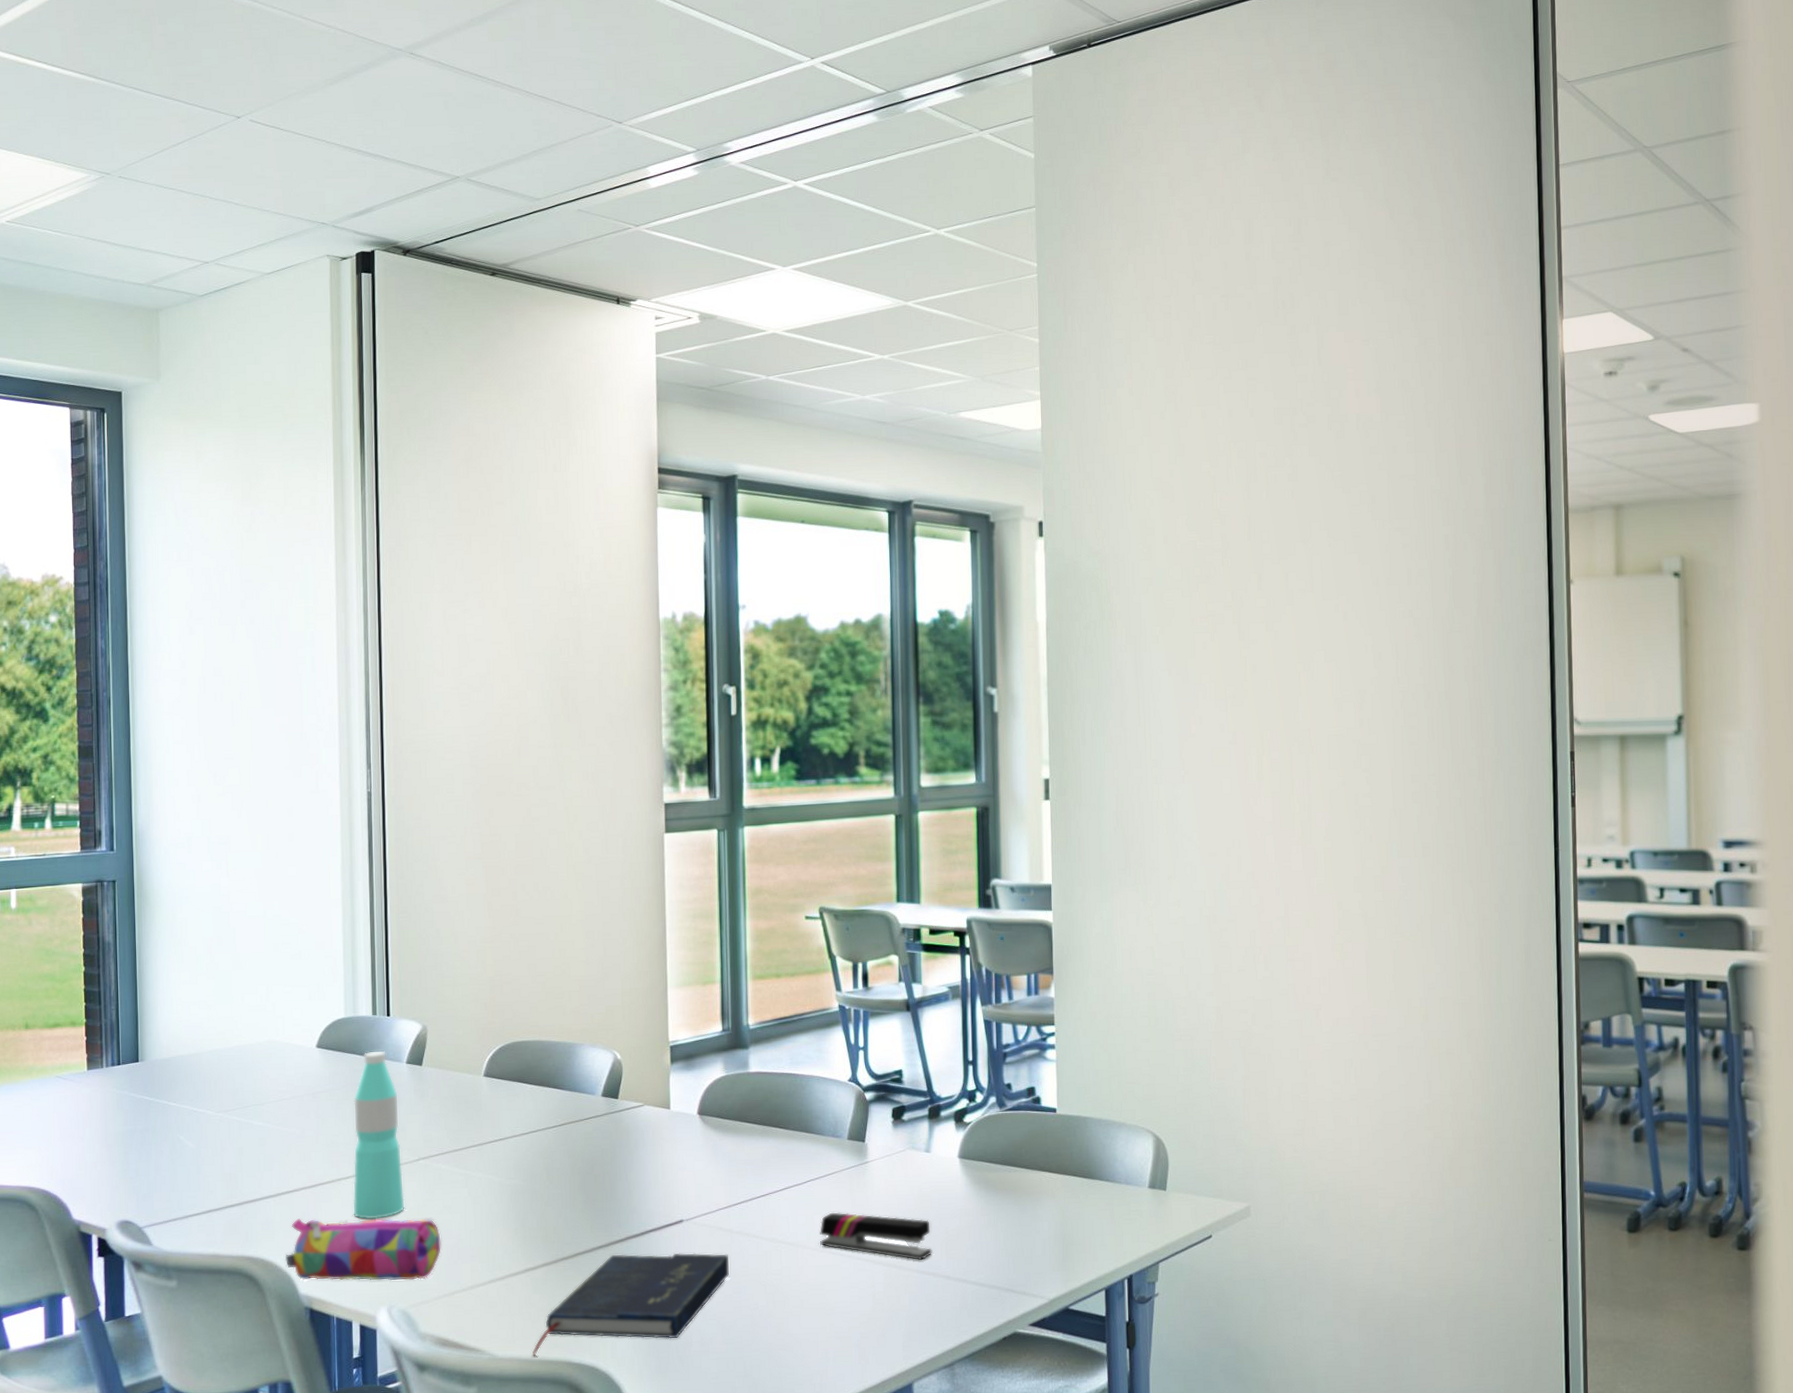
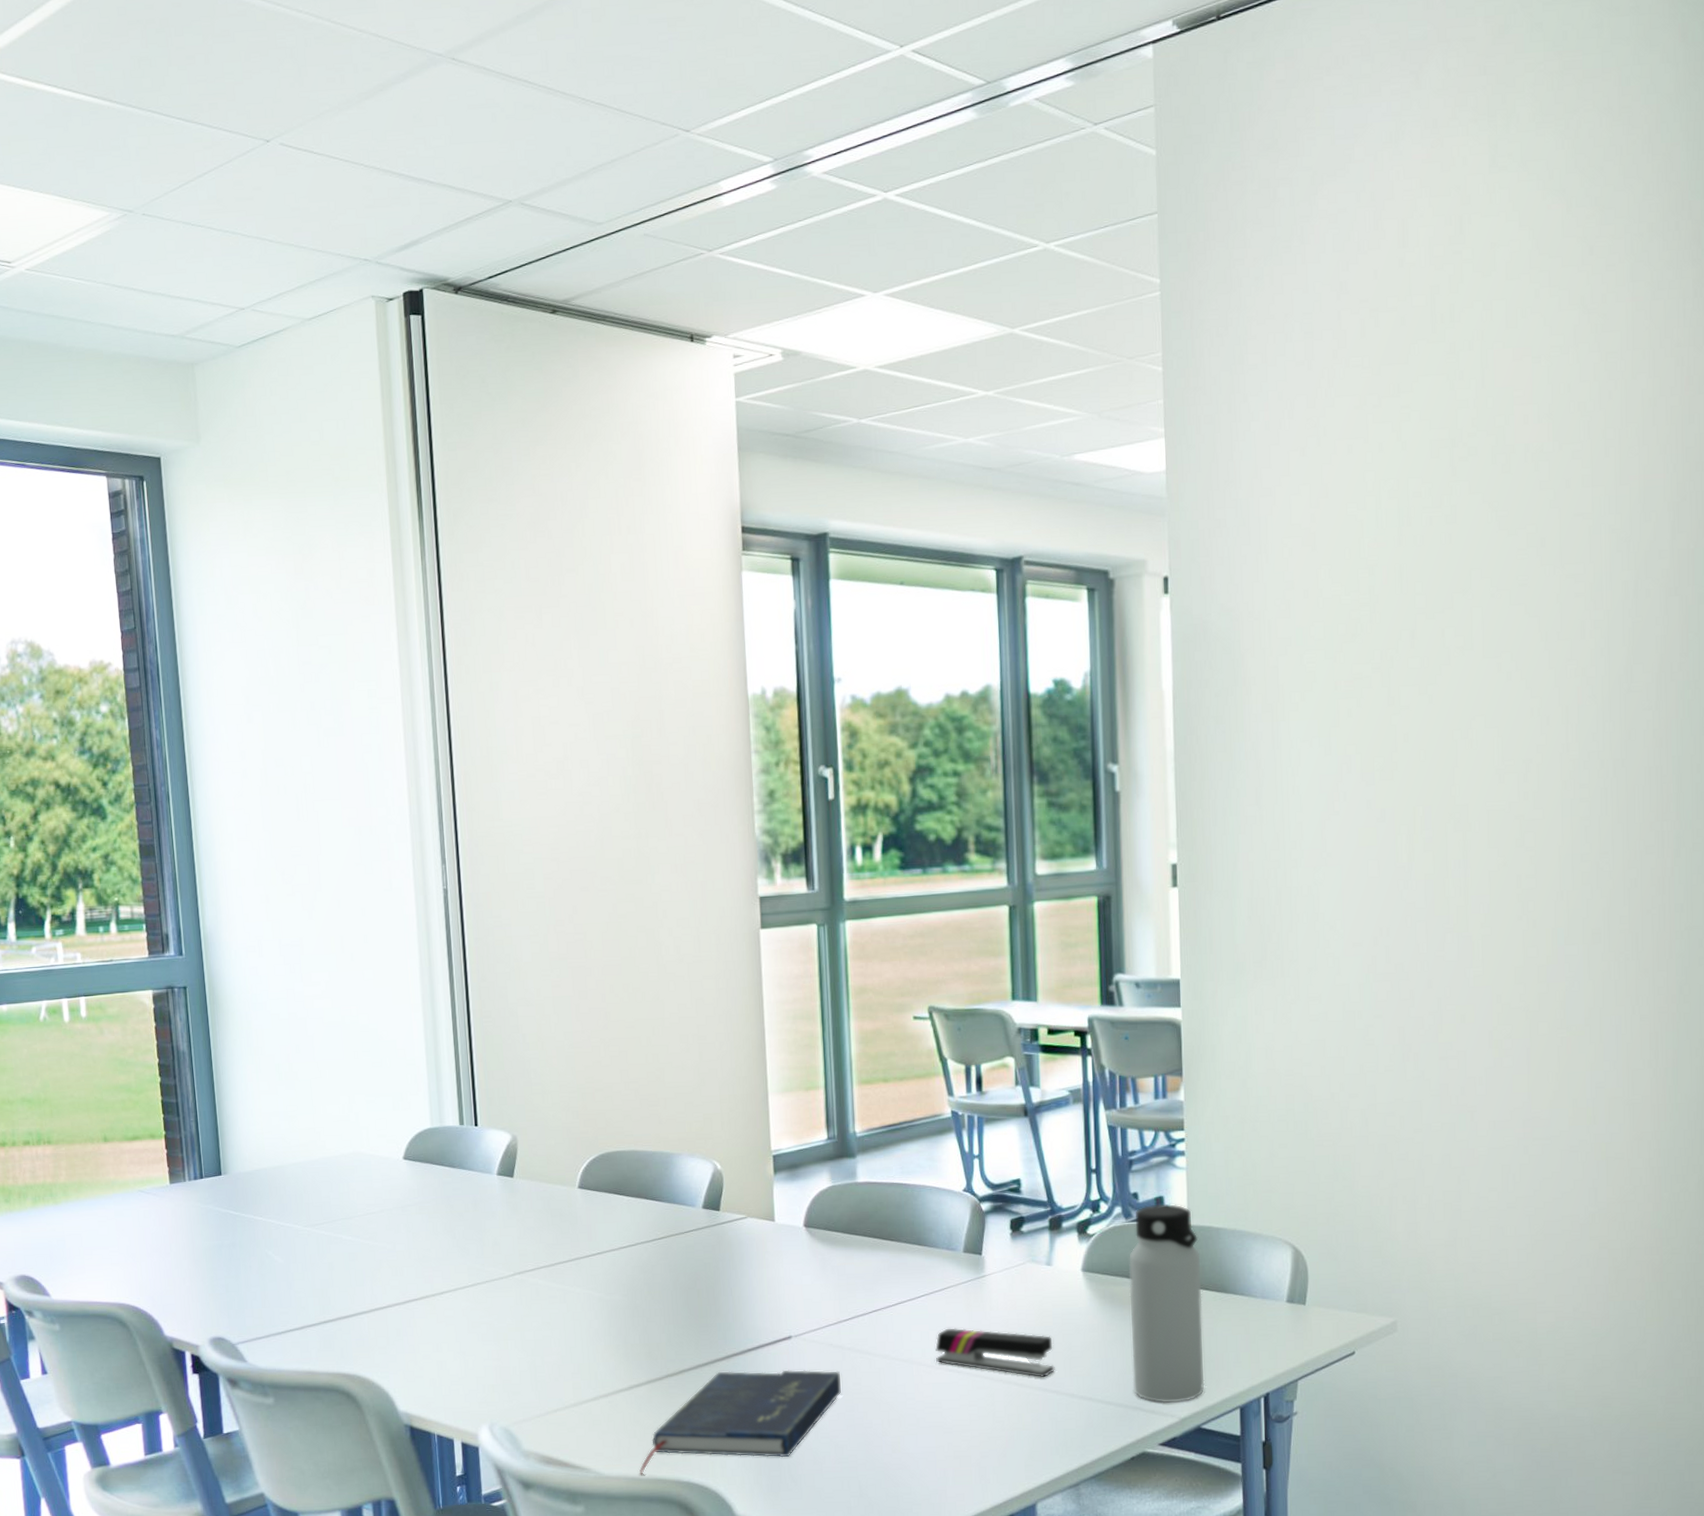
pencil case: present [284,1218,441,1281] -> none [381,1335,541,1398]
water bottle: present [353,1051,405,1220] -> none [444,1163,502,1336]
water bottle: none [1002,1094,1072,1285] -> present [1129,1203,1205,1403]

